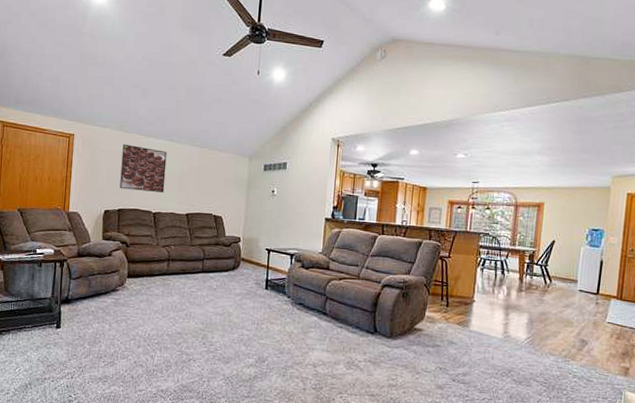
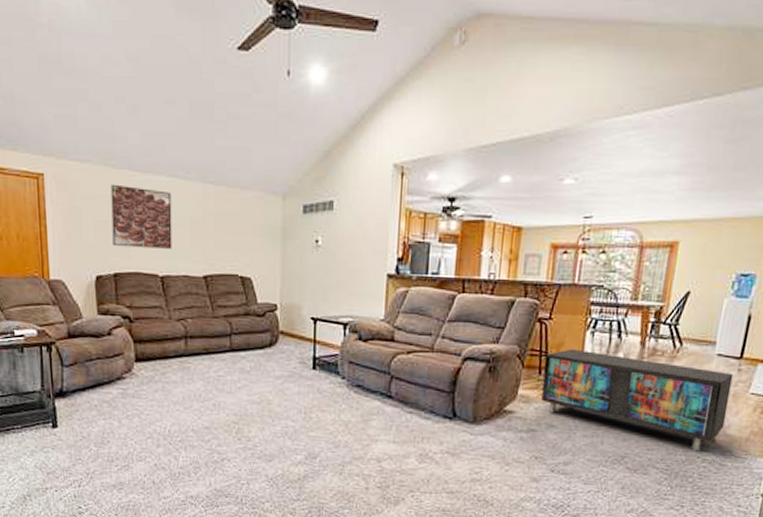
storage cabinet: none [444,281,593,369] -> present [541,348,734,452]

